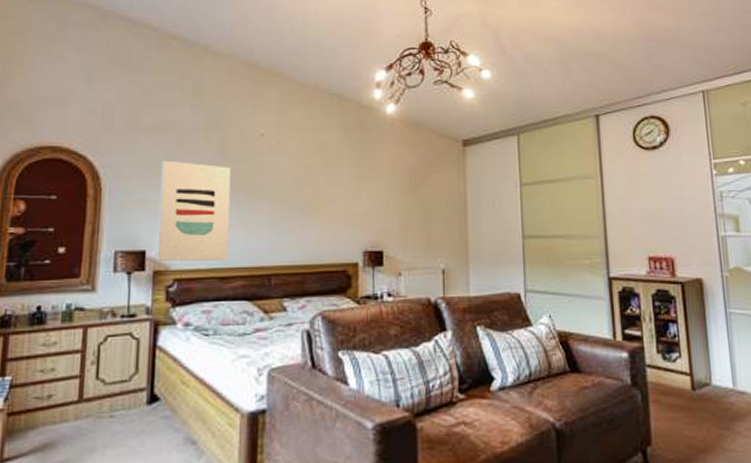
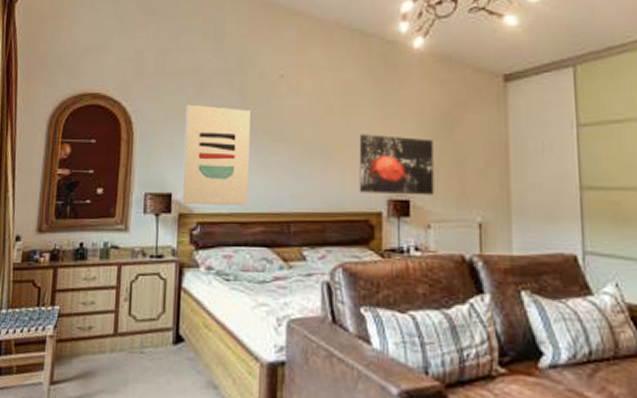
wall art: none [337,191,404,247] -> present [359,134,434,196]

